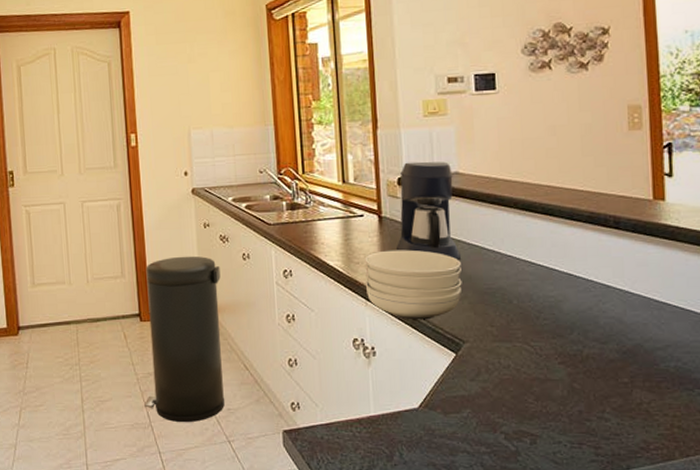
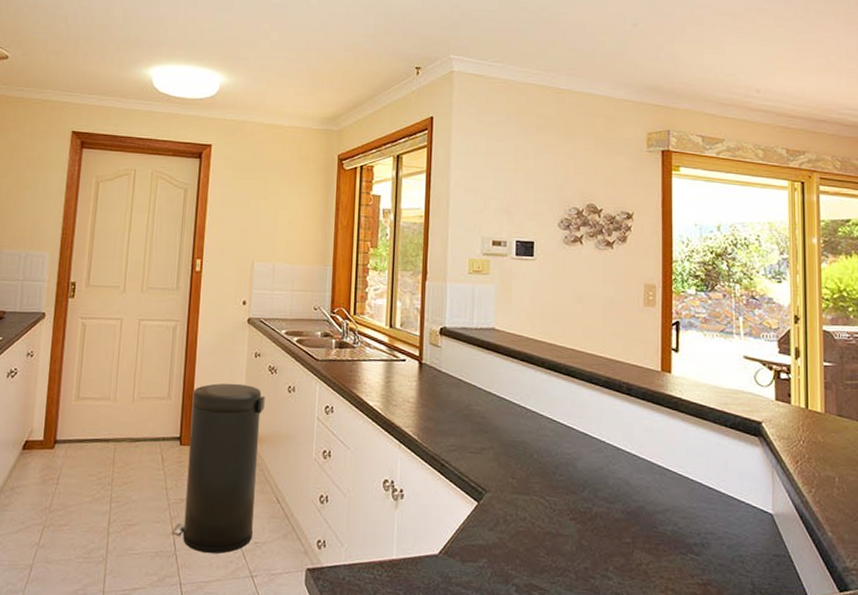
bowl: present [364,249,462,320] -> none [400,396,490,467]
coffee maker: present [397,161,461,260] -> none [433,314,490,411]

